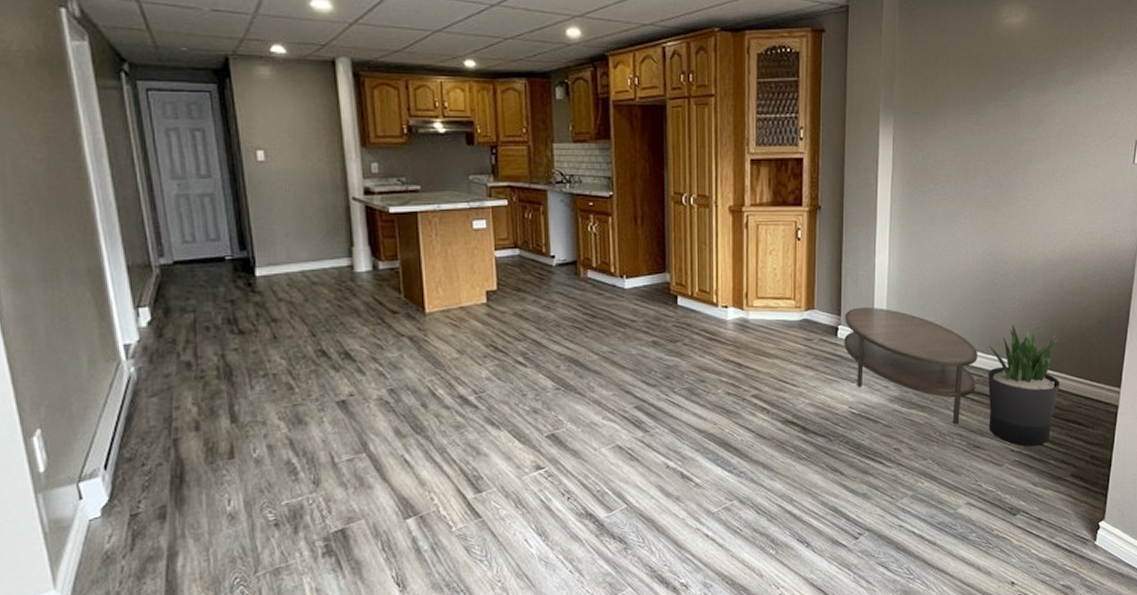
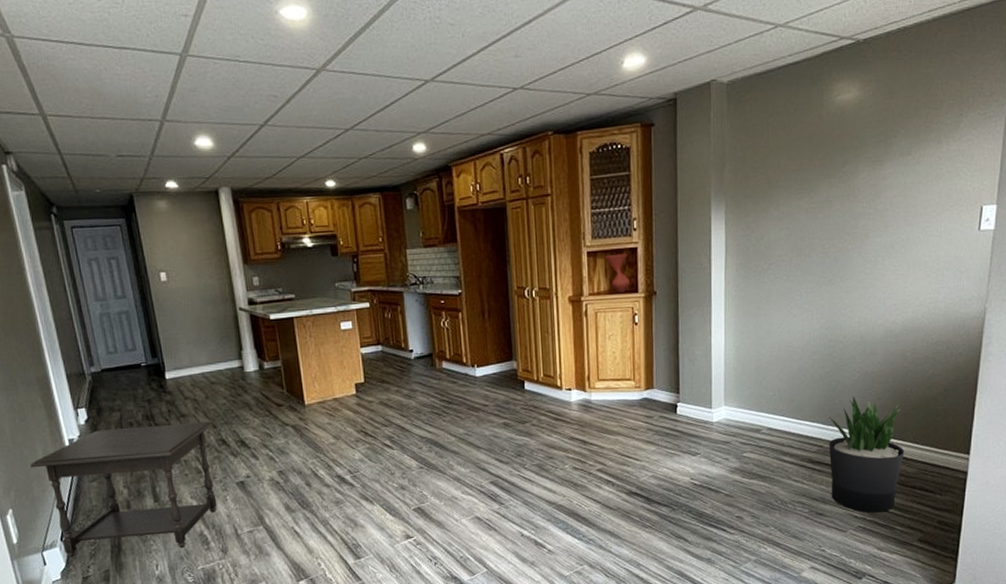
side table: none [70,328,313,489] -> present [30,421,217,557]
decorative vase: none [768,164,795,206] -> present [604,253,631,294]
coffee table: present [844,307,978,425] -> none [683,384,818,494]

